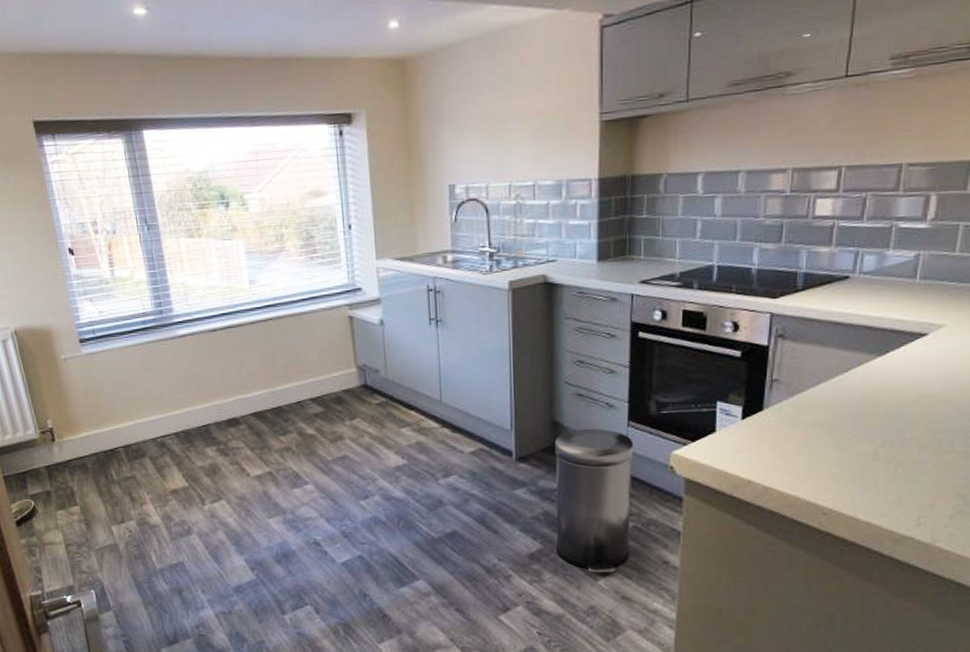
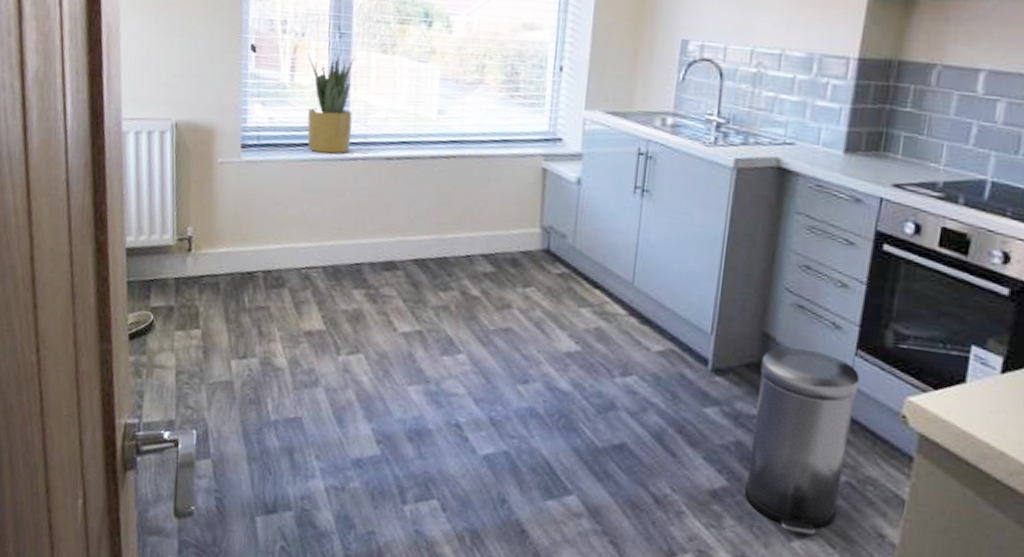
planter: none [121,243,178,336] -> present [307,52,356,154]

